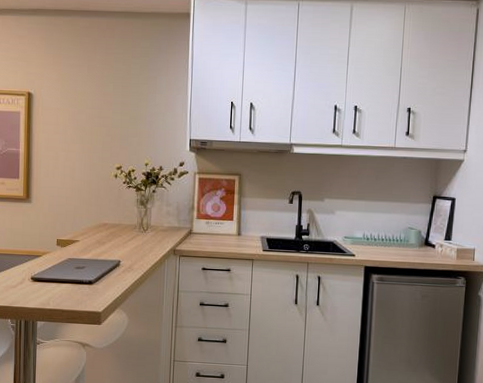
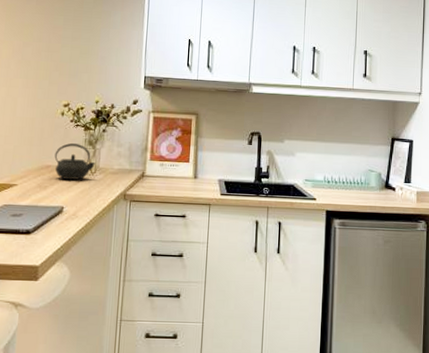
kettle: none [110,203,147,237] -> present [54,143,95,180]

